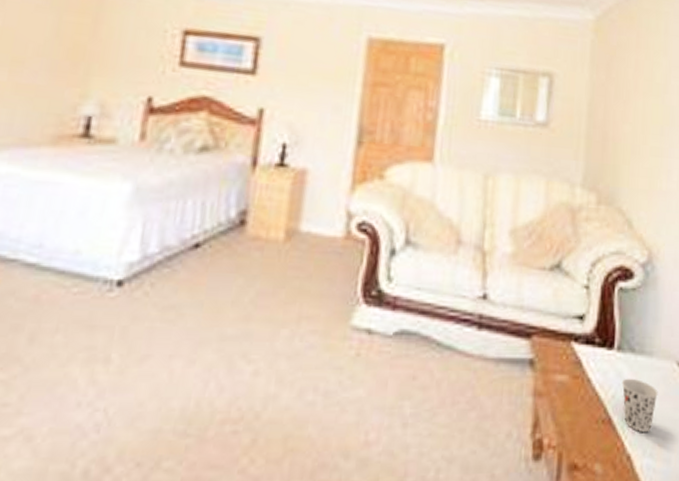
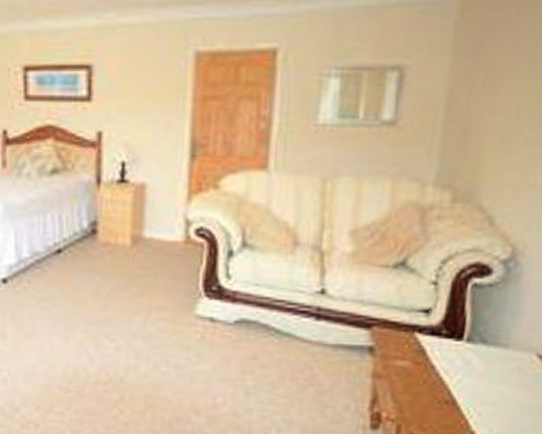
cup: present [621,378,658,432] -> none [469,366,512,414]

